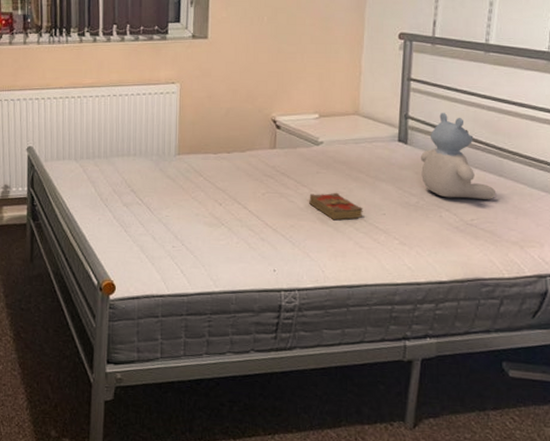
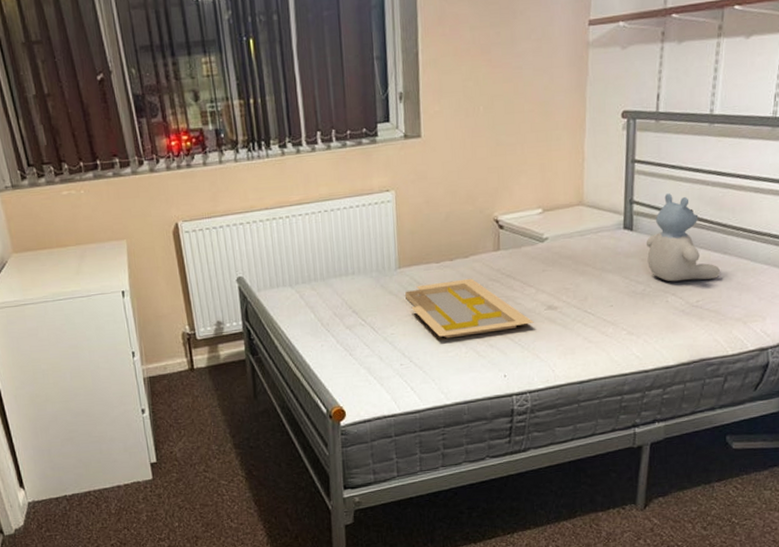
serving tray: none [182,171,306,227] -> present [405,278,534,339]
book: present [309,192,363,221] -> none [536,289,591,318]

